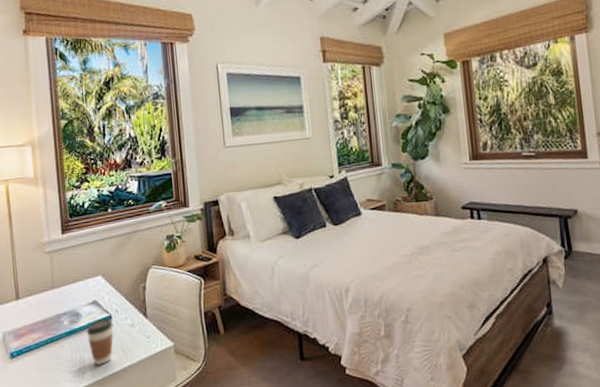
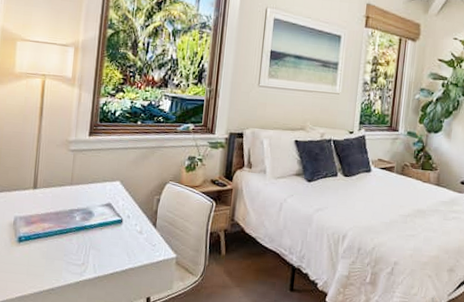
coffee cup: present [86,318,114,365] -> none [95,220,123,263]

